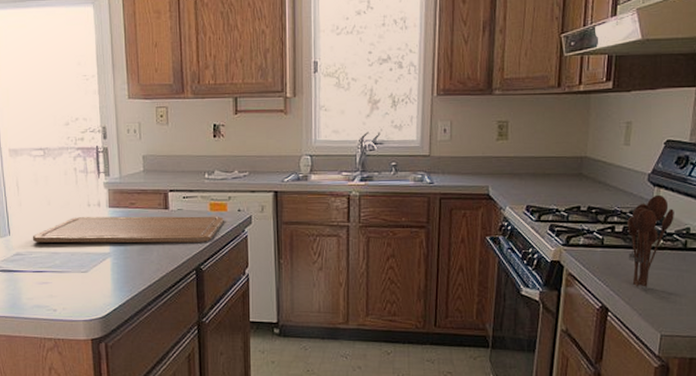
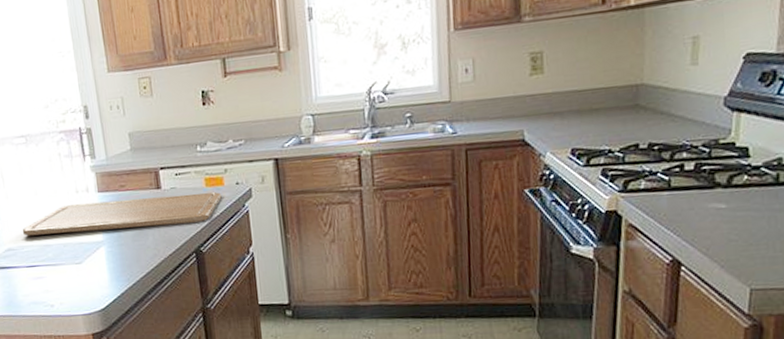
utensil holder: present [627,194,674,287] -> none [700,120,761,235]

